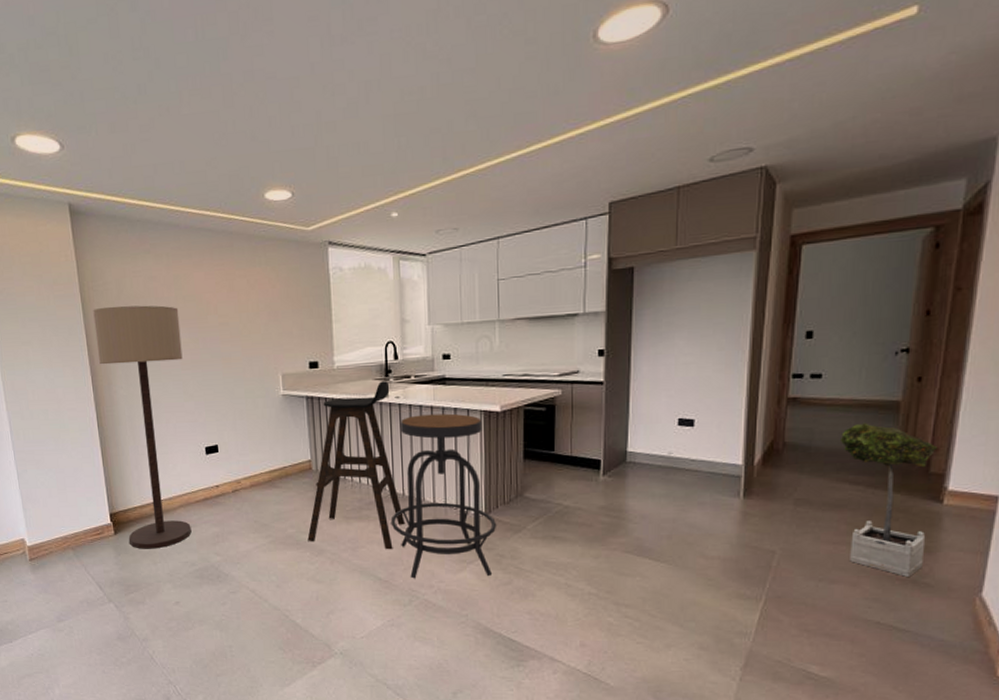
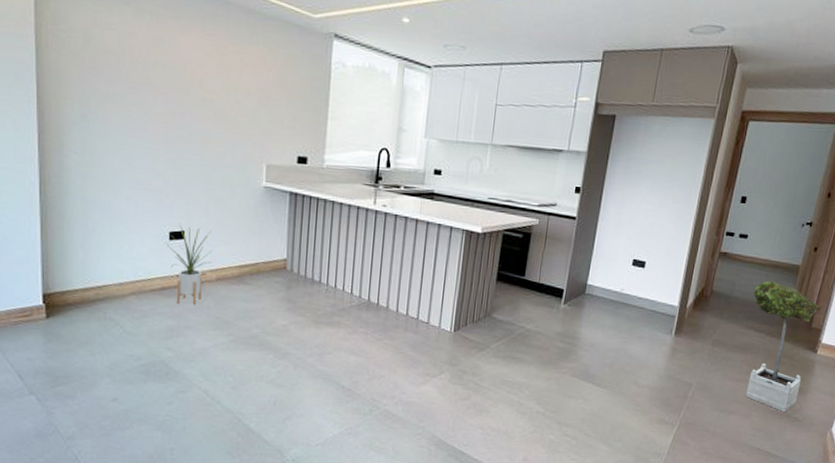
floor lamp: present [93,305,192,549] -> none [49,56,157,338]
house plant: none [202,438,244,512] -> present [165,223,213,305]
bar stool: present [307,381,405,550] -> none [272,187,378,359]
bar stool: present [390,413,497,579] -> none [361,226,464,391]

